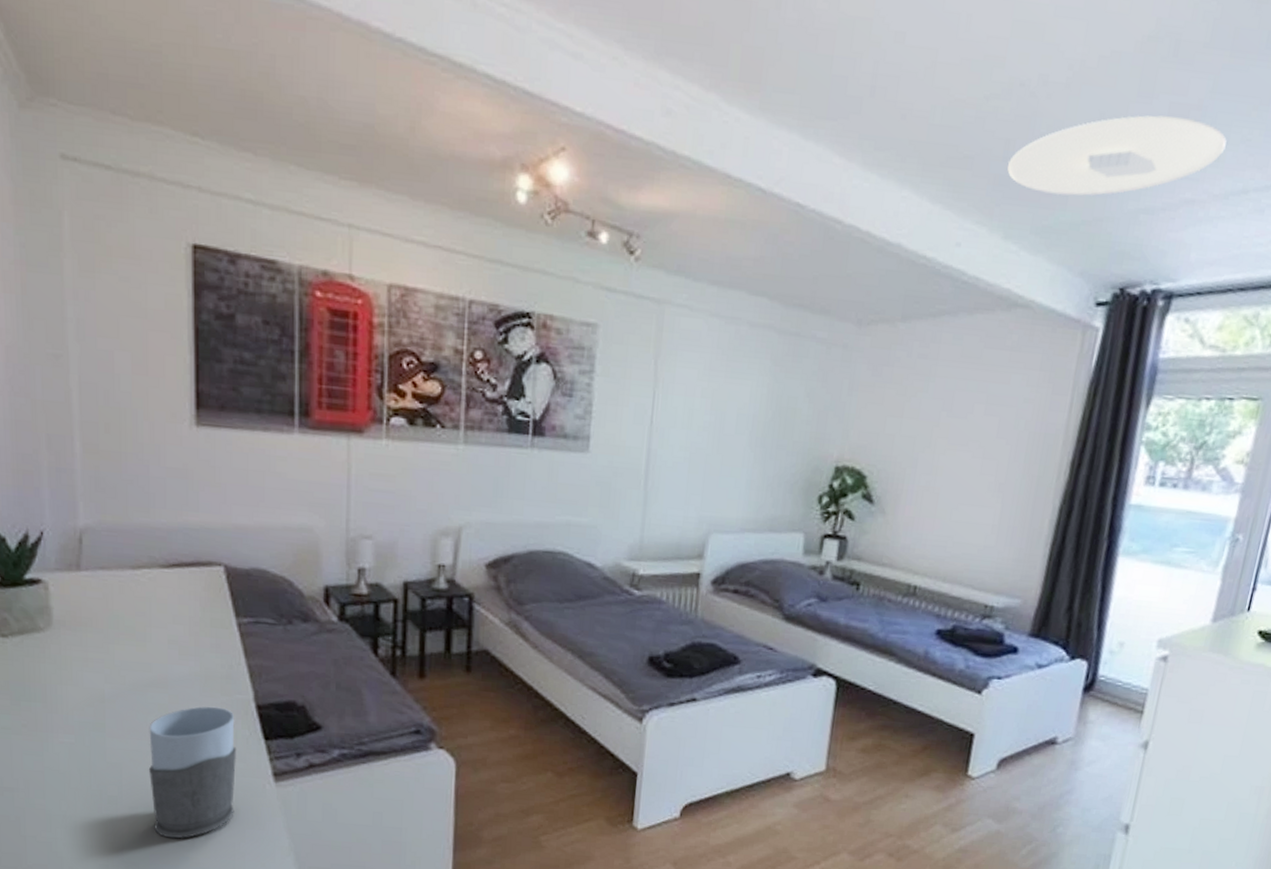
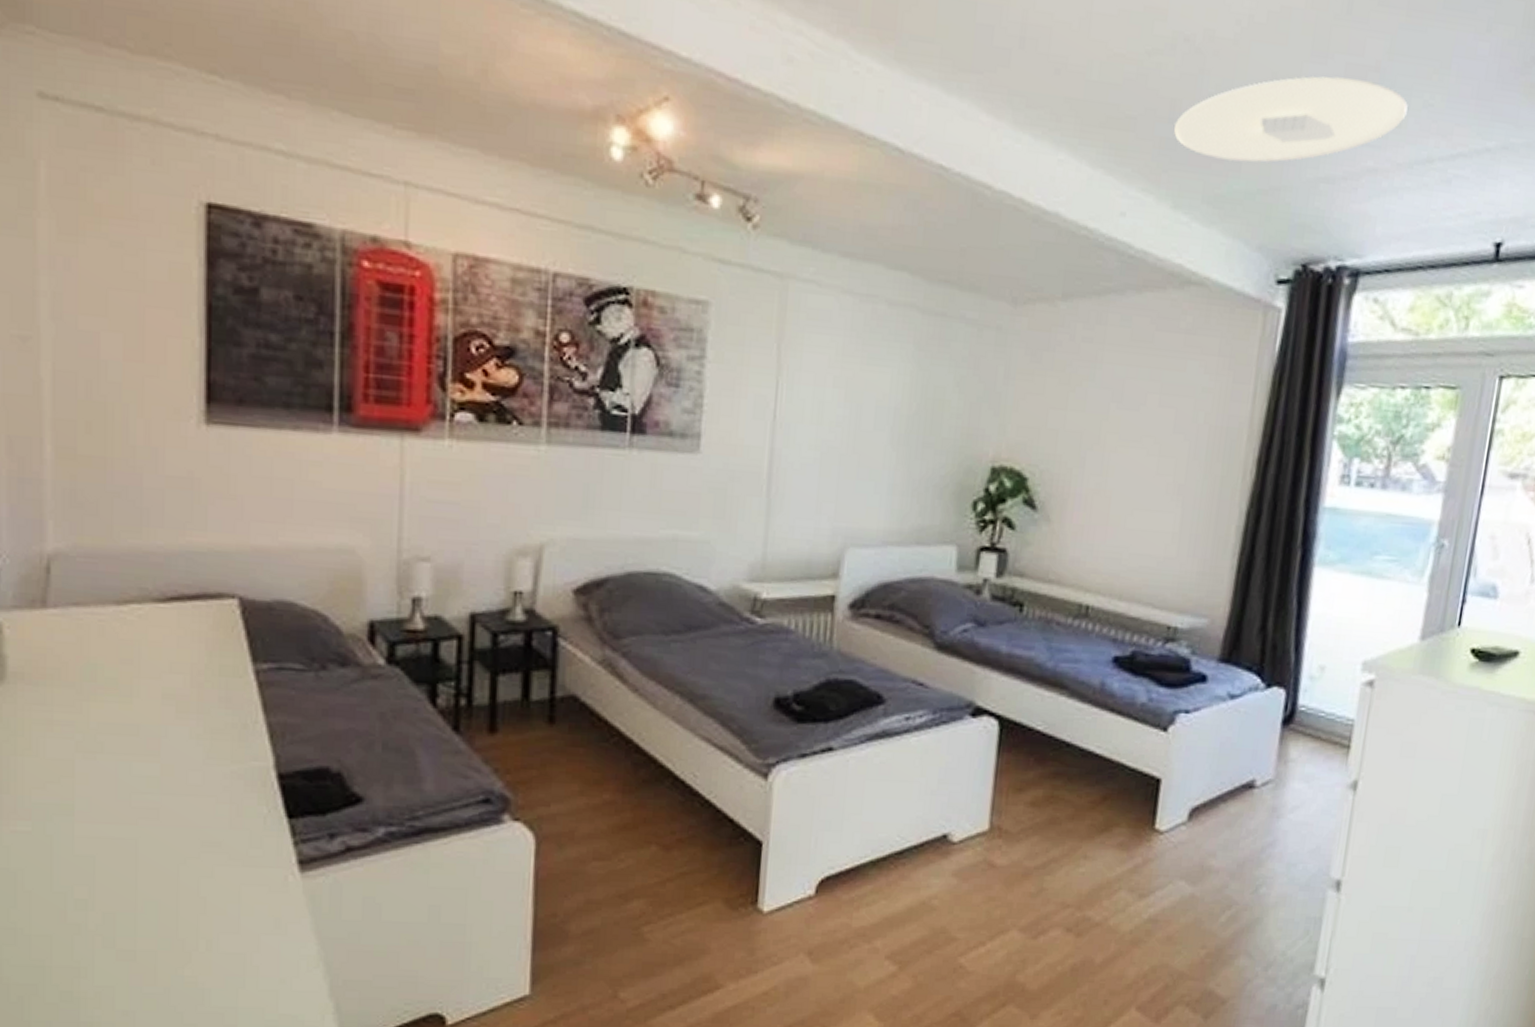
mug: present [148,706,237,839] -> none [131,777,251,952]

